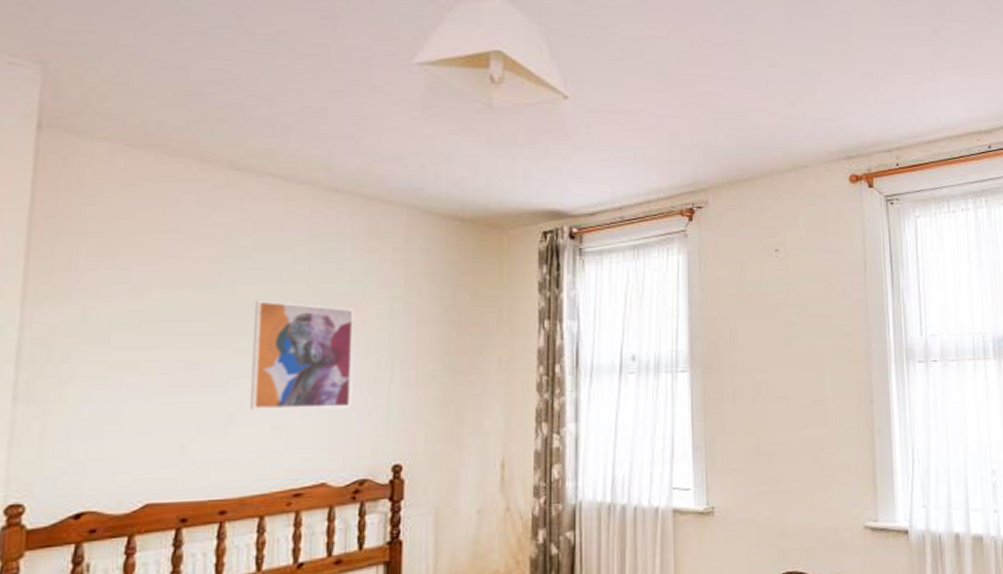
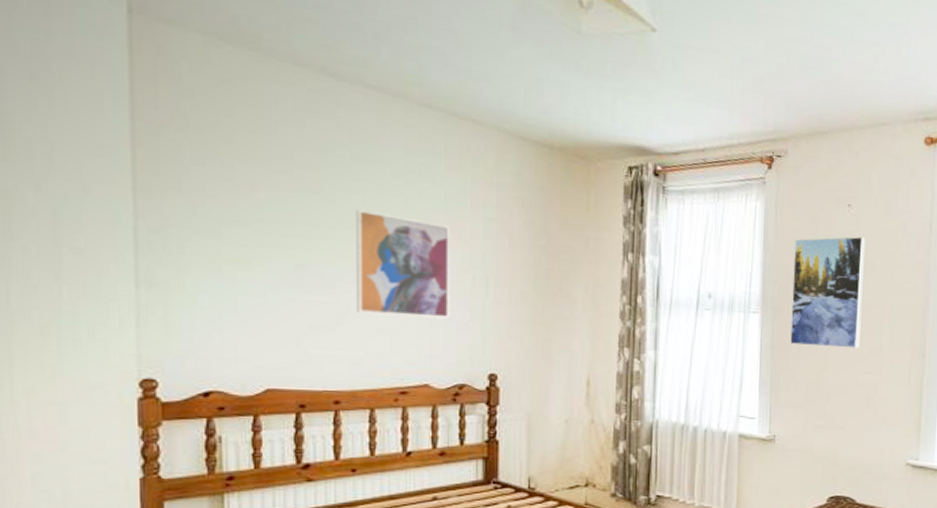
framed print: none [721,281,800,403] -> present [790,236,865,349]

